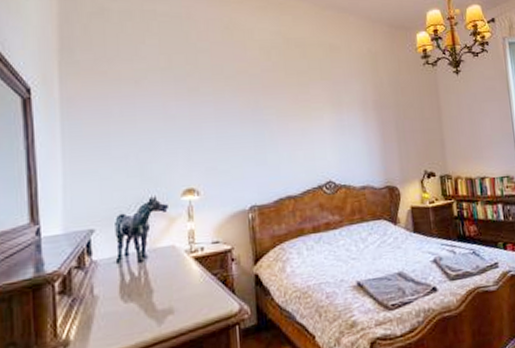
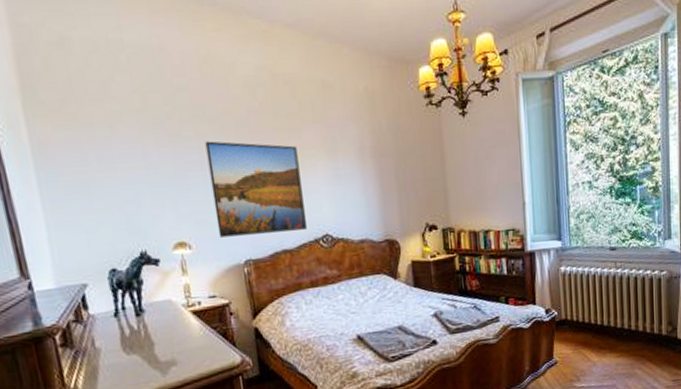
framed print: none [221,95,311,184] -> present [205,141,307,238]

